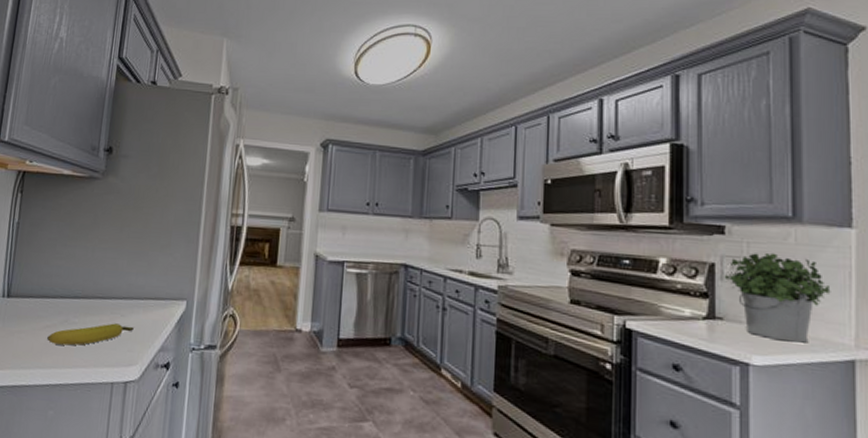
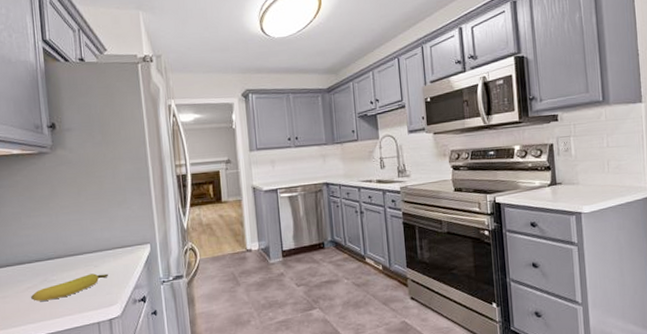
potted plant: present [724,252,831,343] -> none [560,129,631,193]

